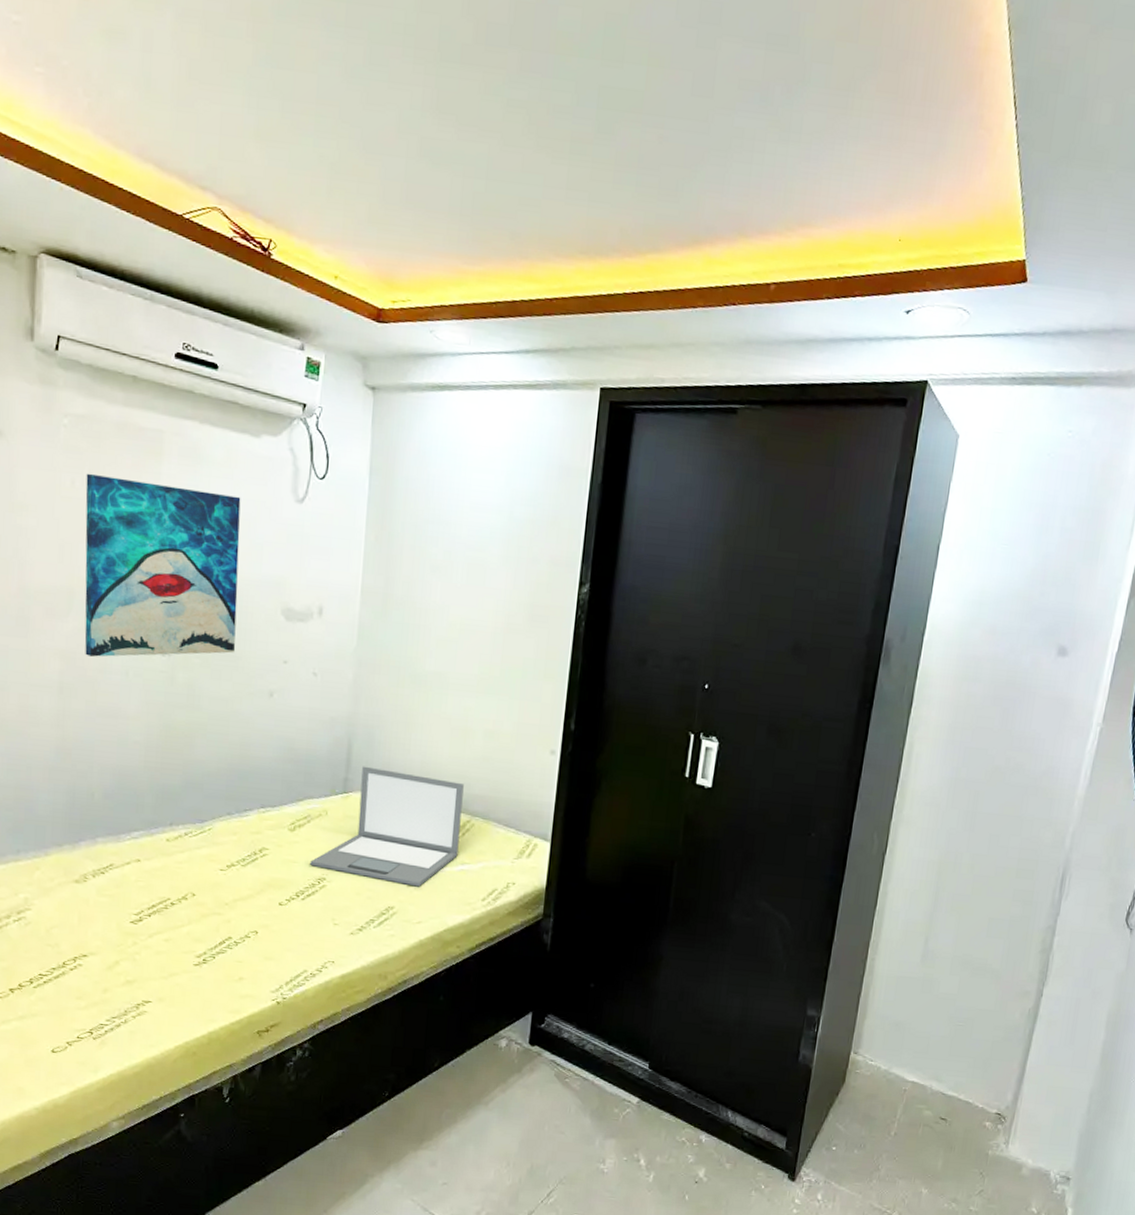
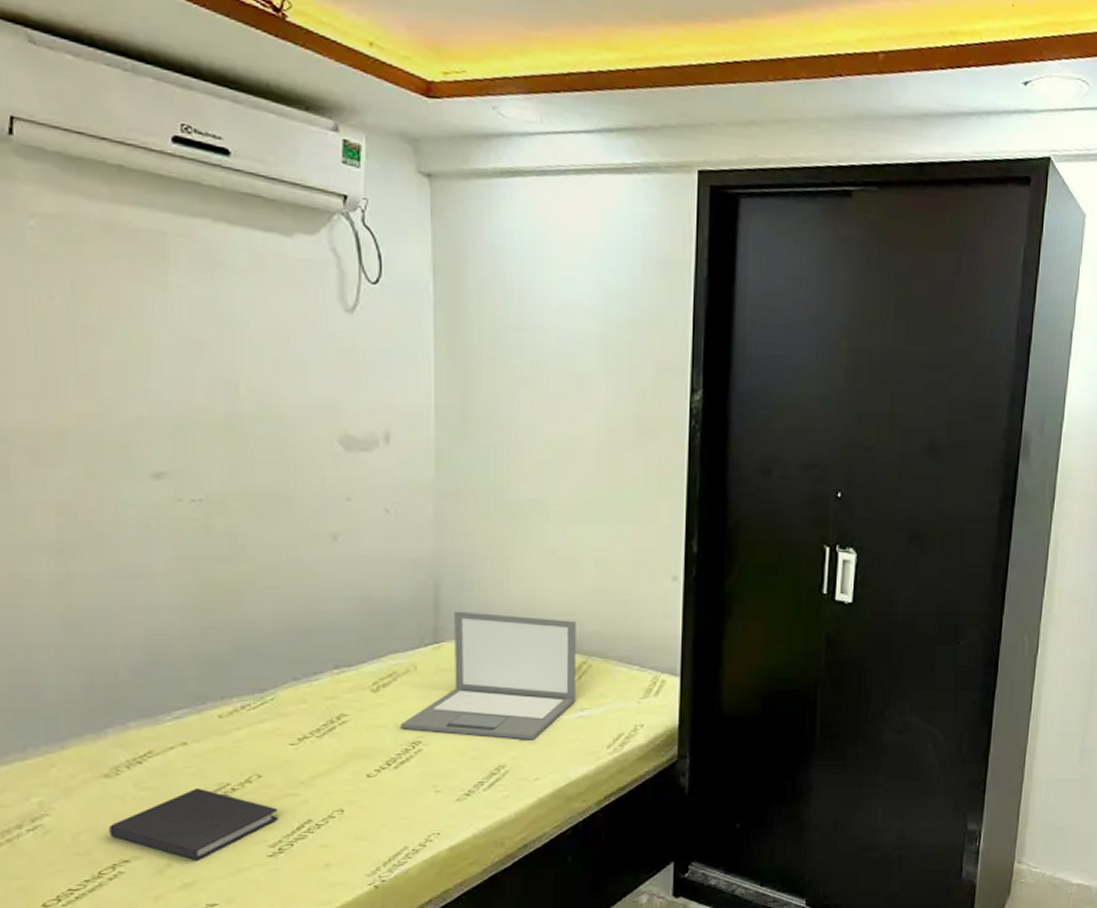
diary: none [74,899,206,962] -> present [109,787,279,860]
wall art: present [84,473,241,657] -> none [68,285,285,508]

